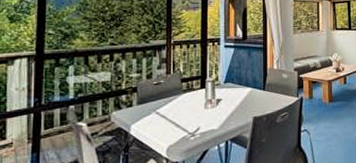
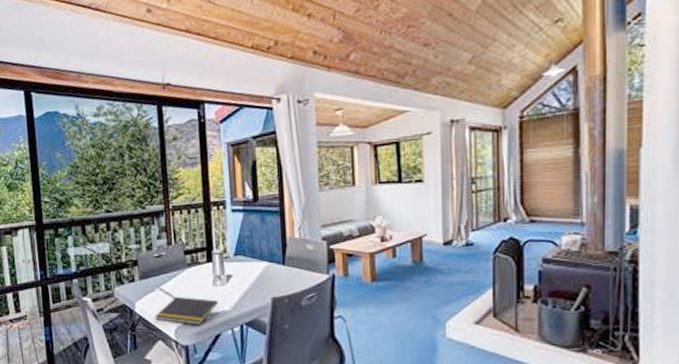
notepad: none [149,118,208,143] -> present [155,296,218,325]

